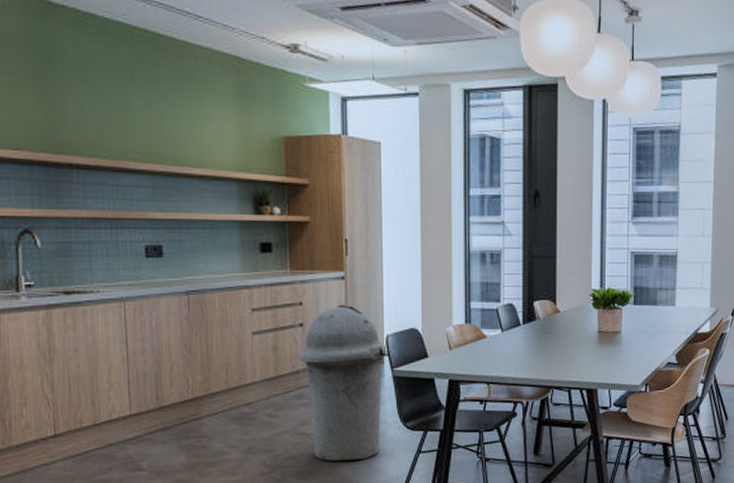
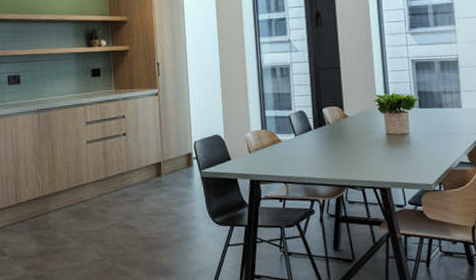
trash can: present [299,304,387,461] -> none [123,116,196,252]

